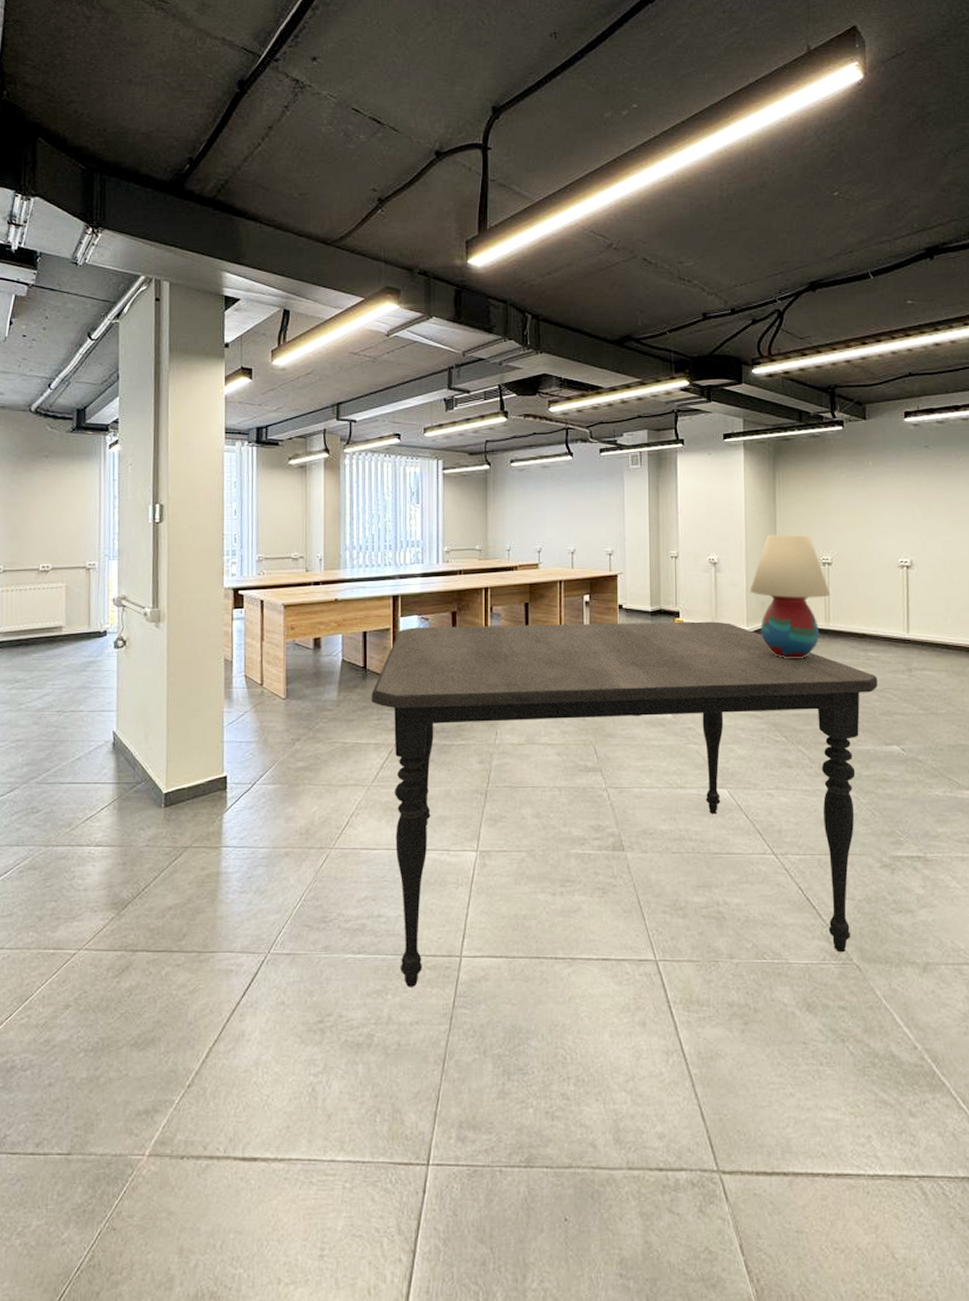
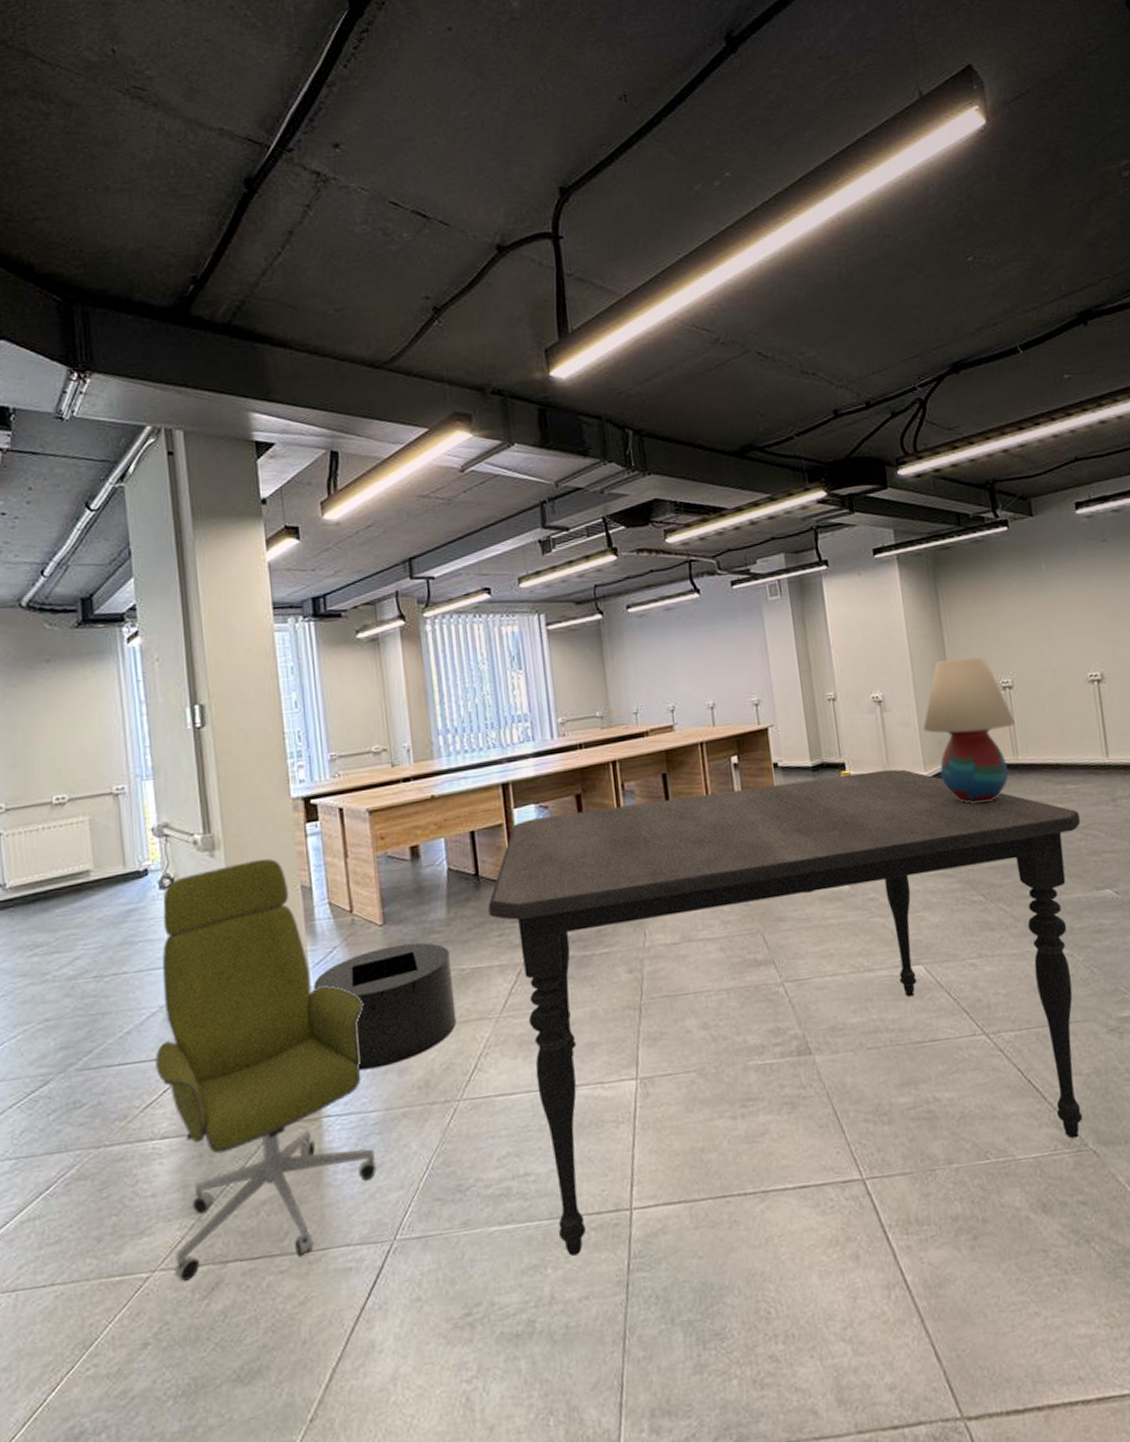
office chair: none [94,633,264,961] -> present [155,858,377,1281]
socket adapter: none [225,716,337,814] -> present [313,942,457,1071]

